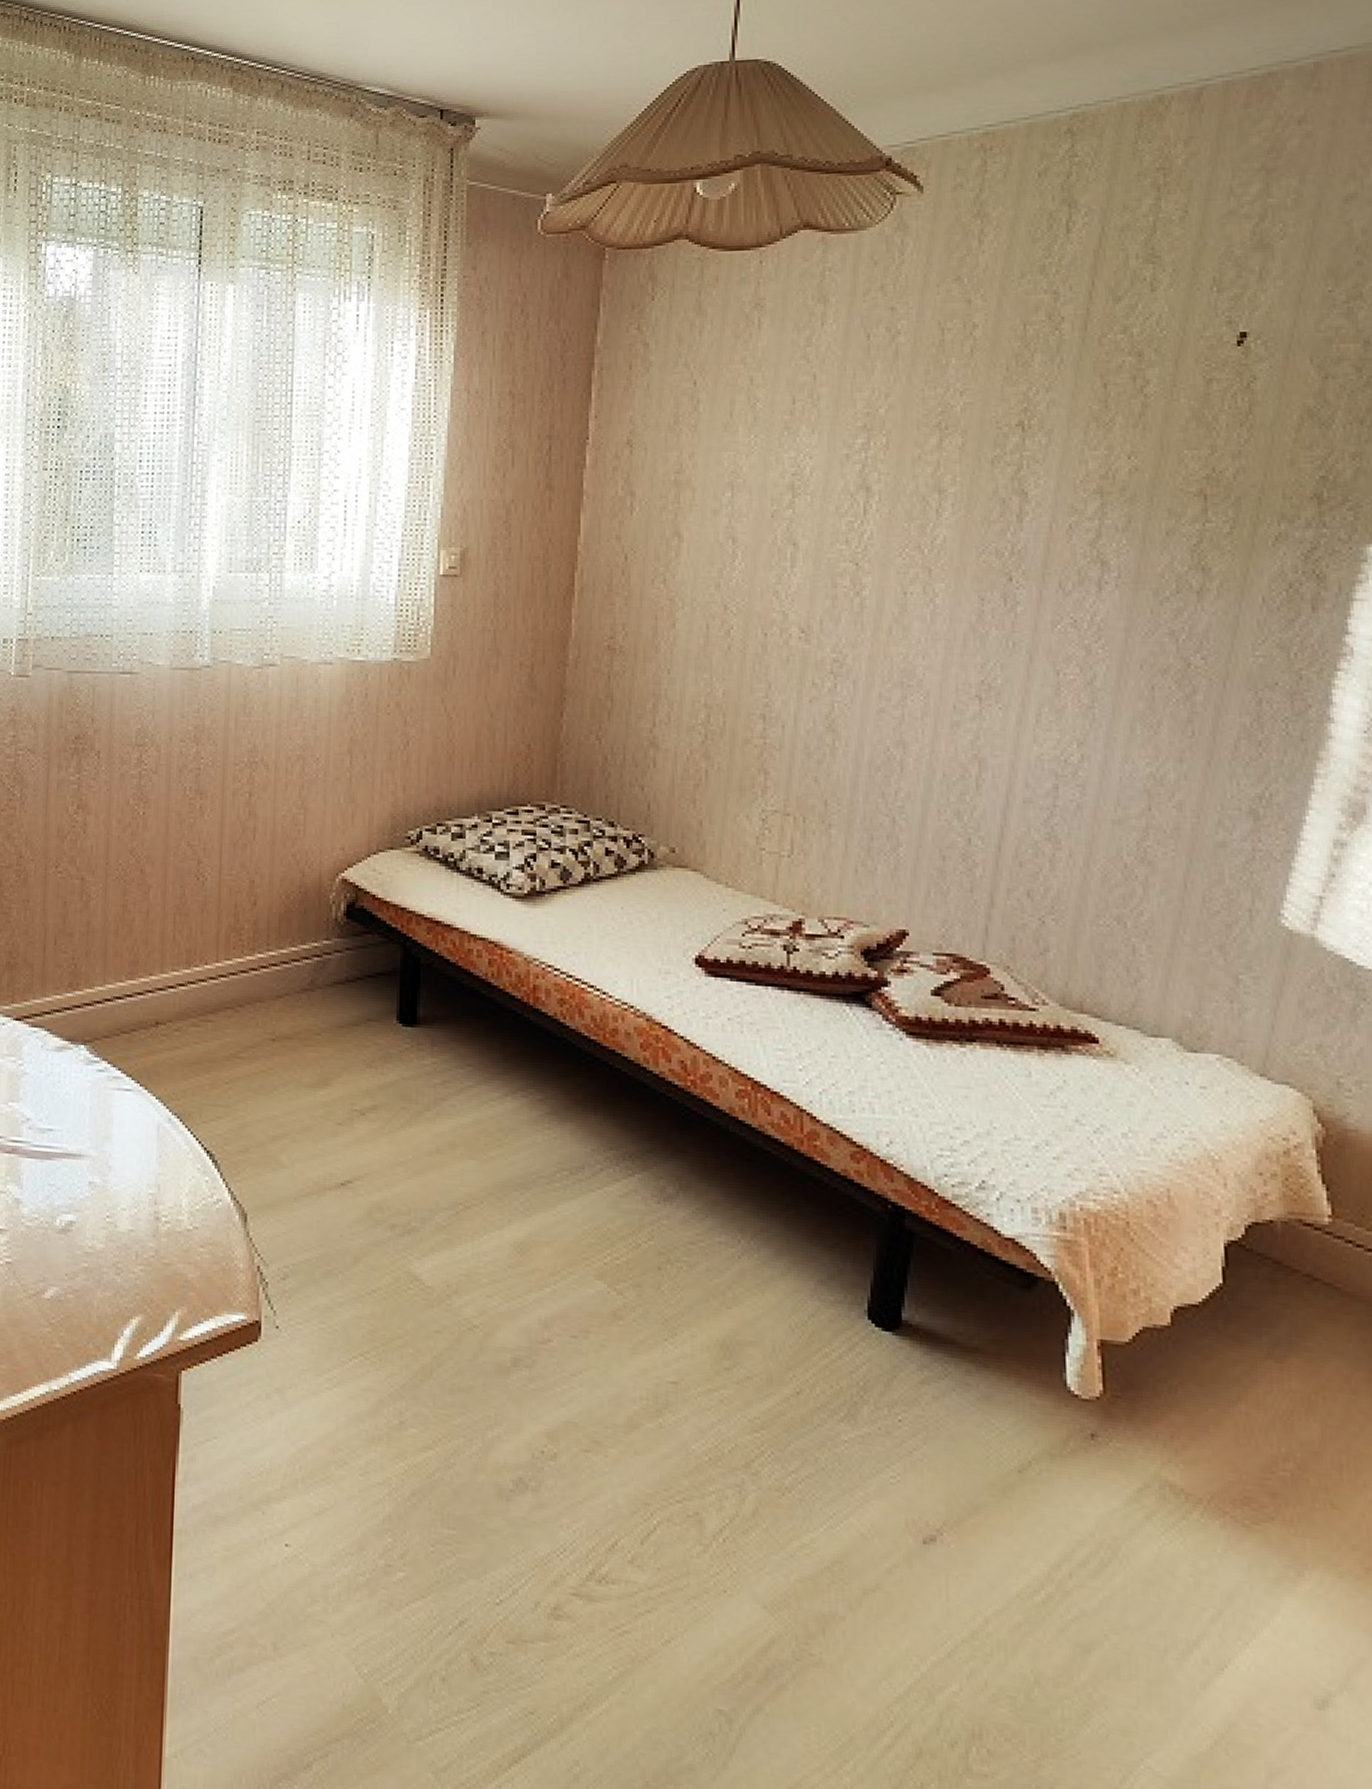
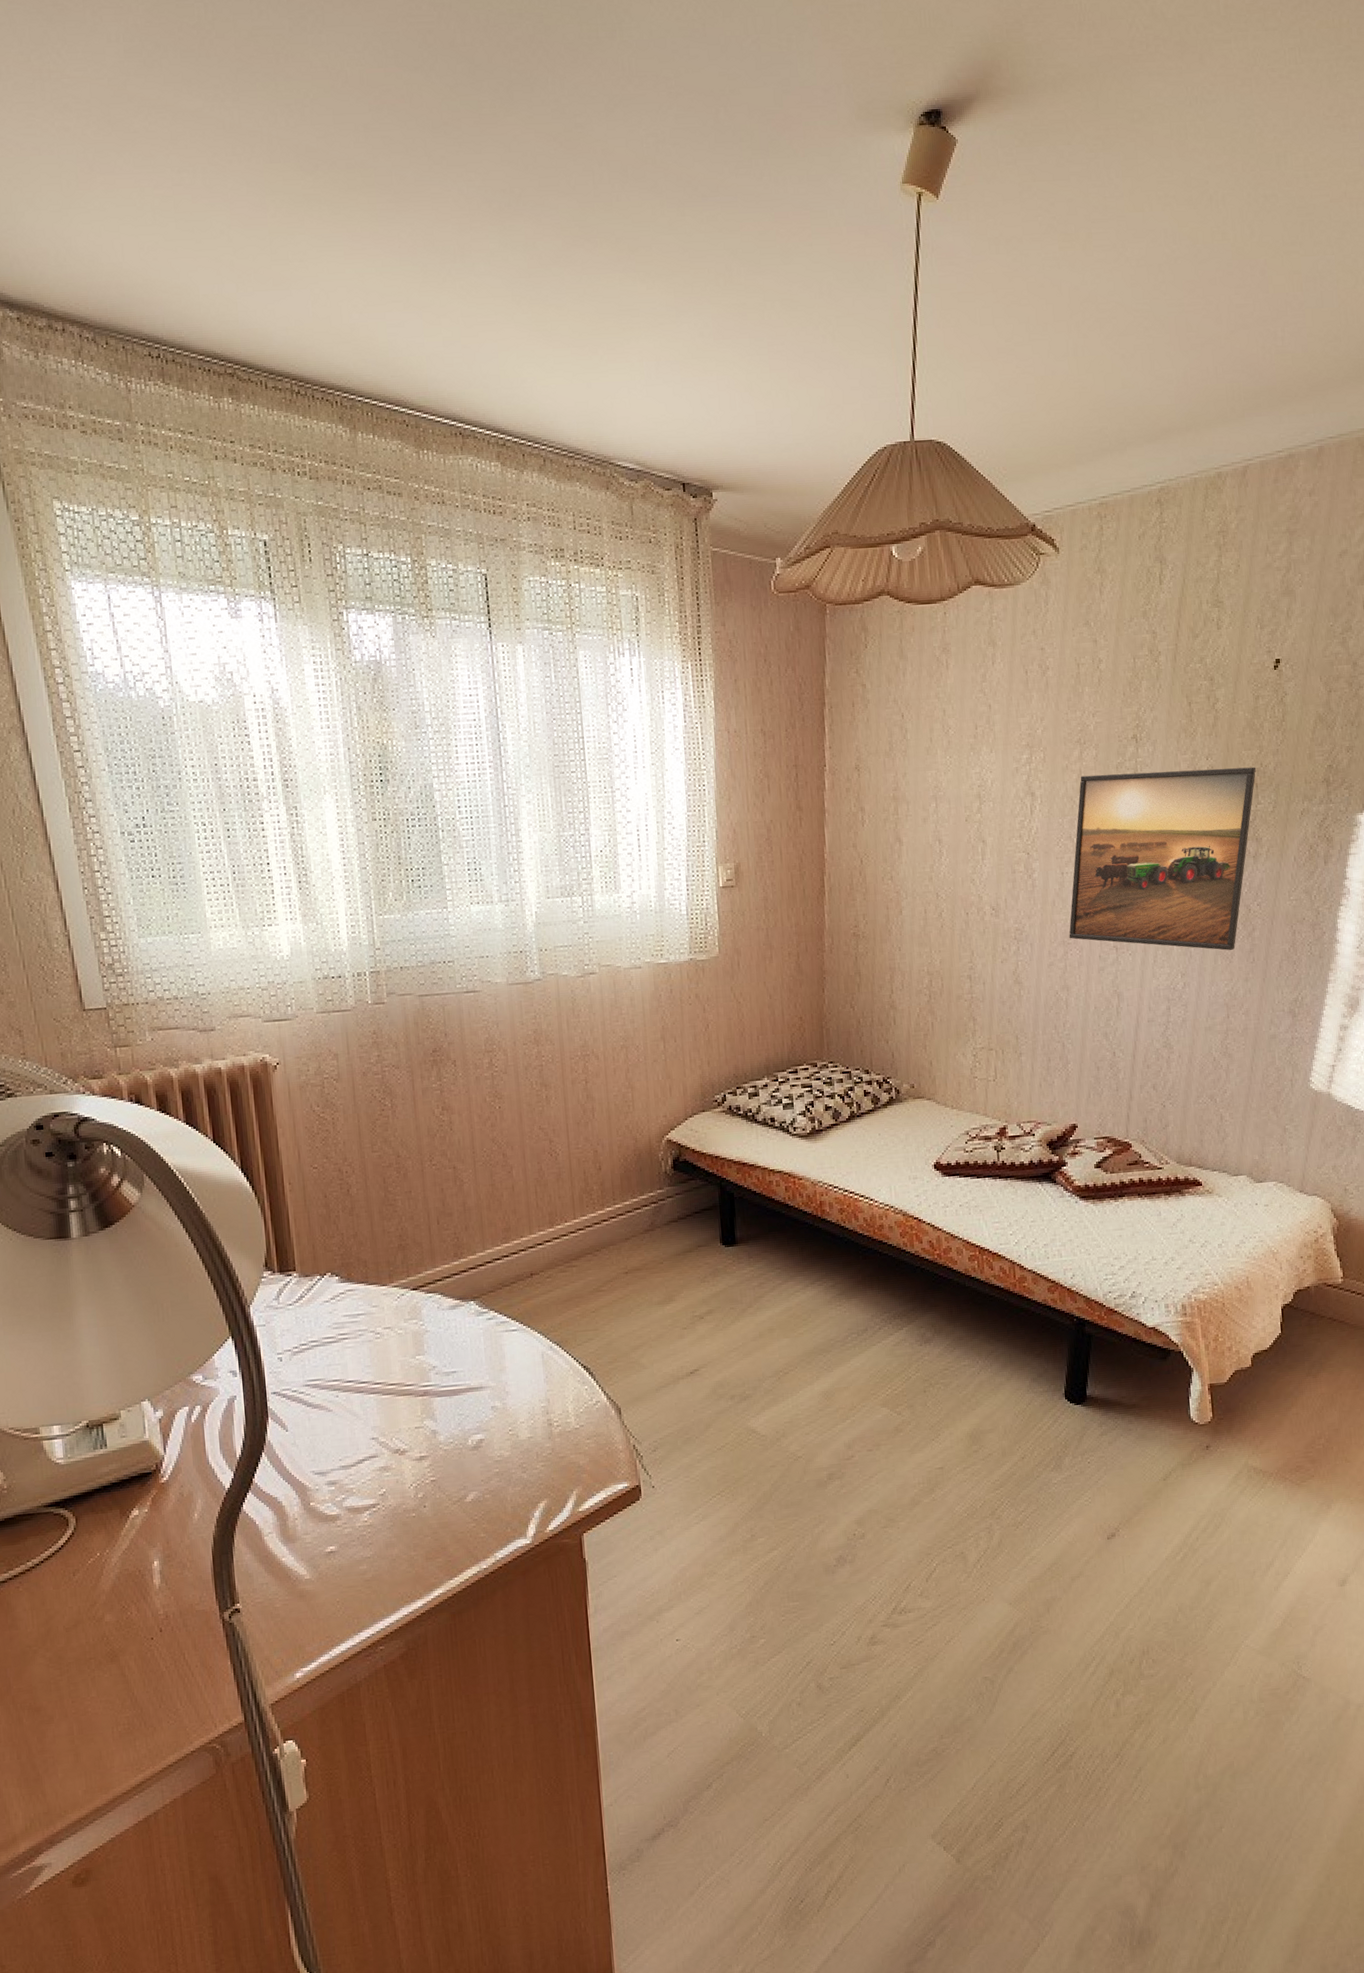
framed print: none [910,469,1206,718] -> present [1069,767,1257,951]

